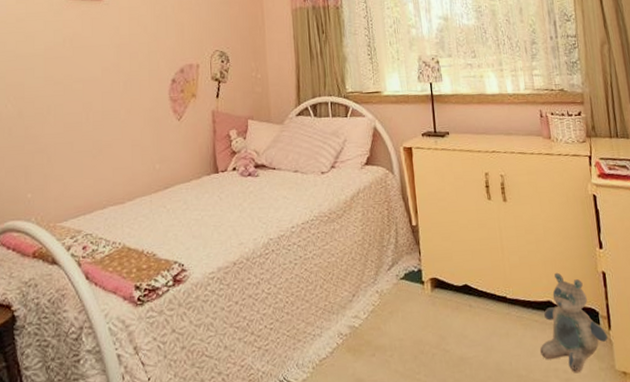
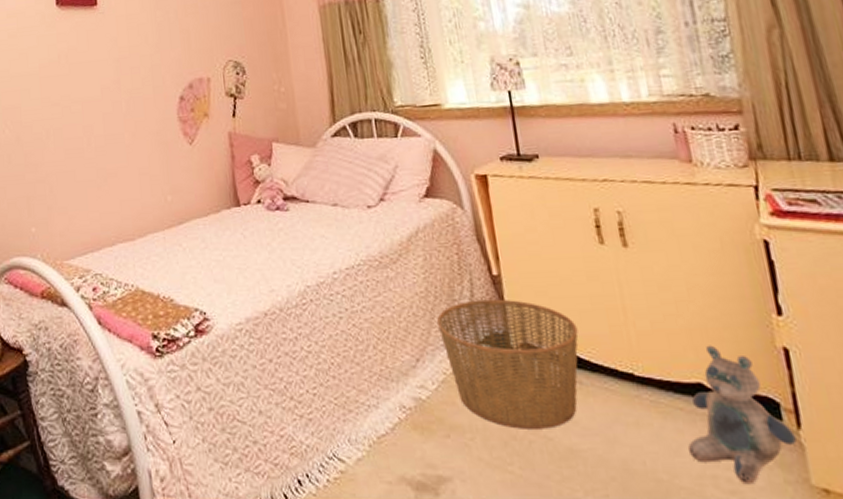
basket: none [369,244,471,345] -> present [436,299,579,429]

